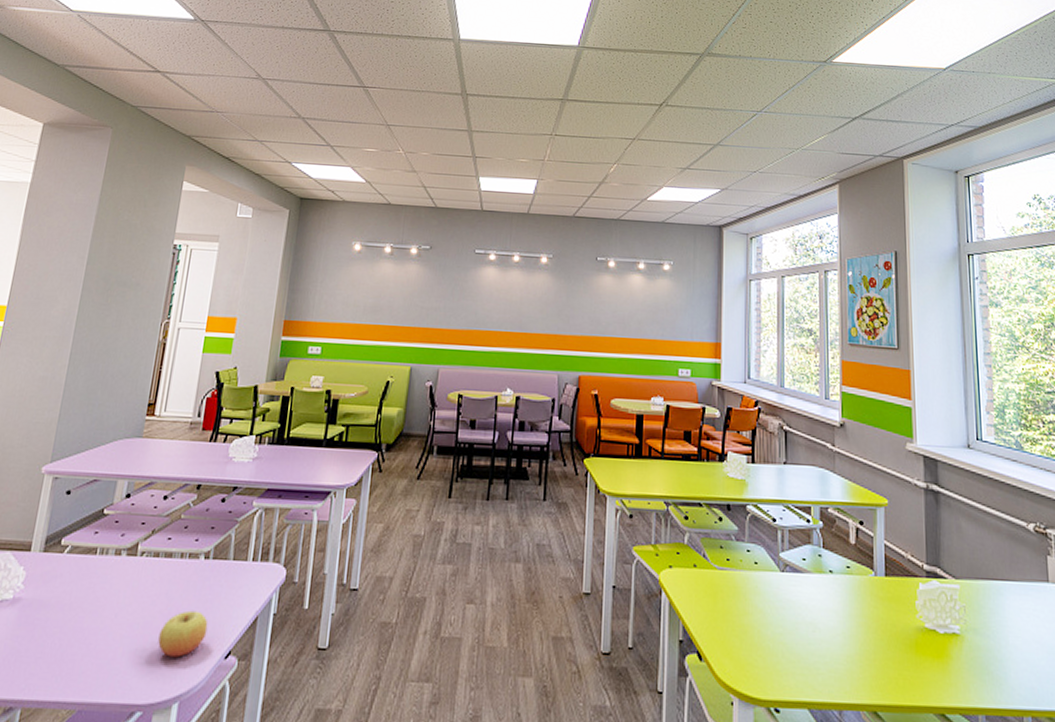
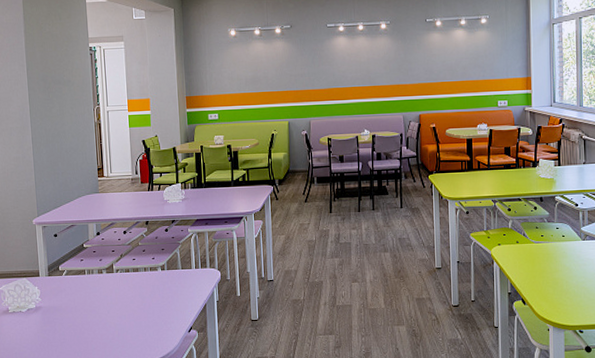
apple: present [158,610,209,658] -> none [140,304,173,334]

